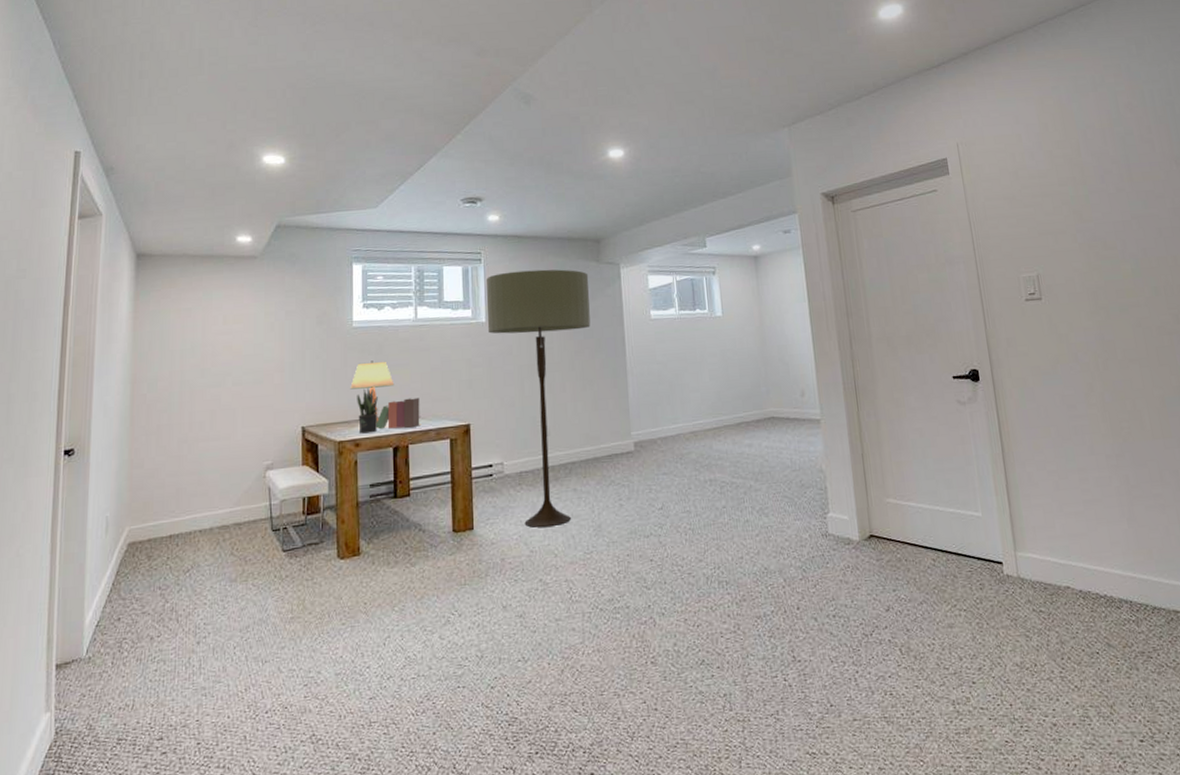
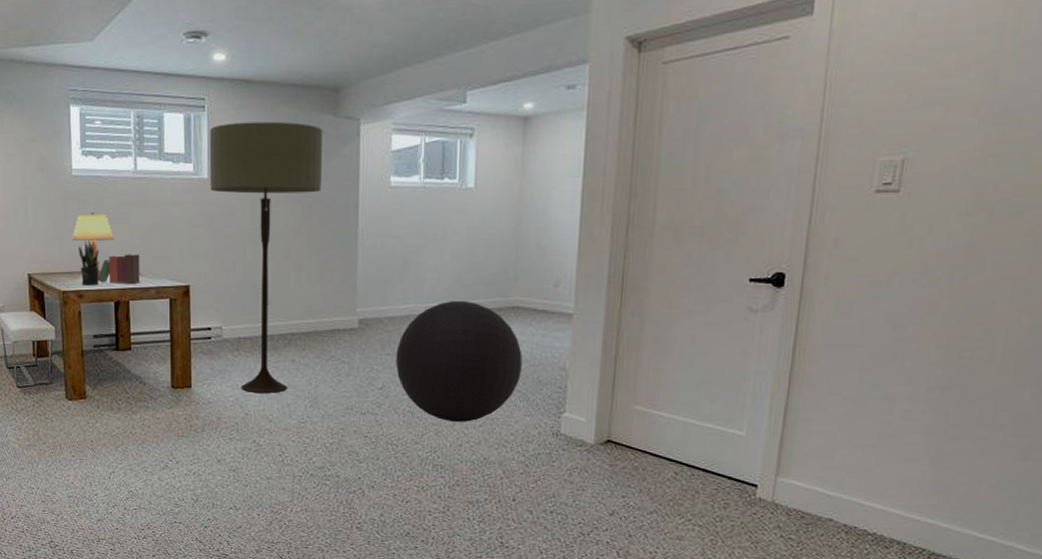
exercise ball: none [671,415,786,535] -> present [396,300,522,422]

